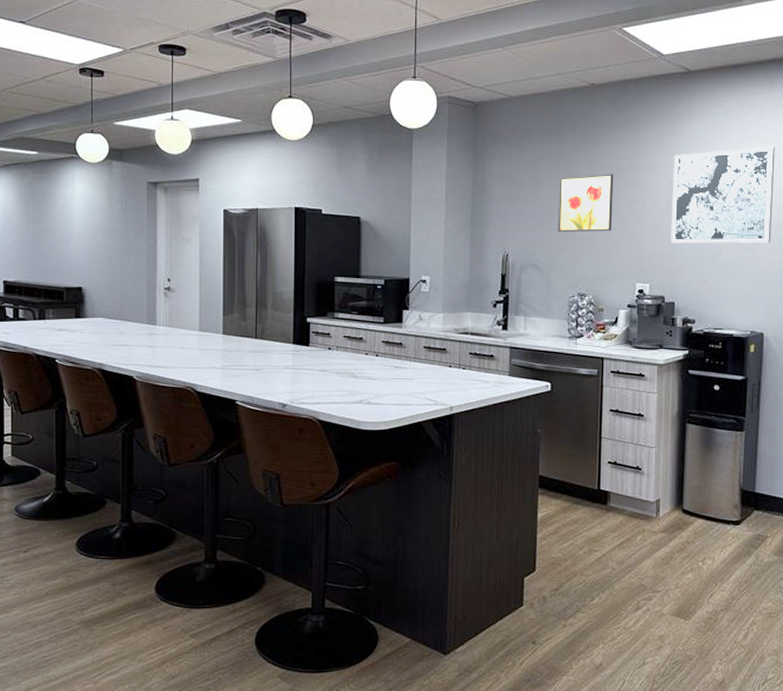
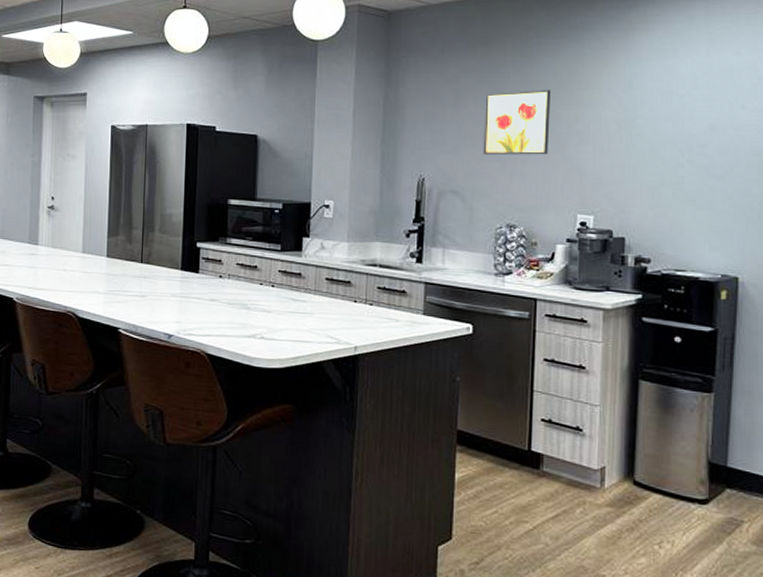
wall art: present [671,146,775,244] -> none [620,58,753,171]

